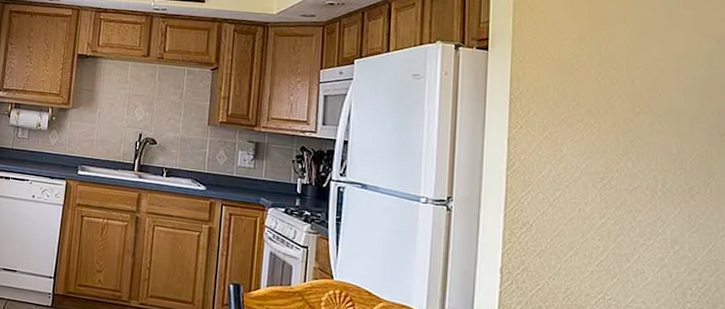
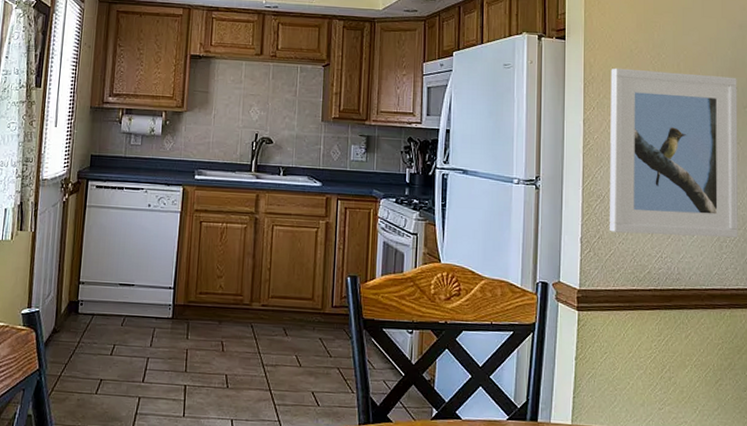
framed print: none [537,83,712,286] -> present [610,68,738,238]

